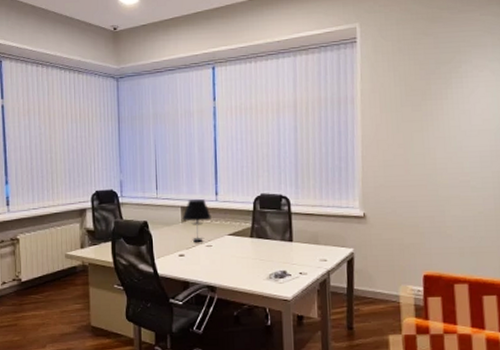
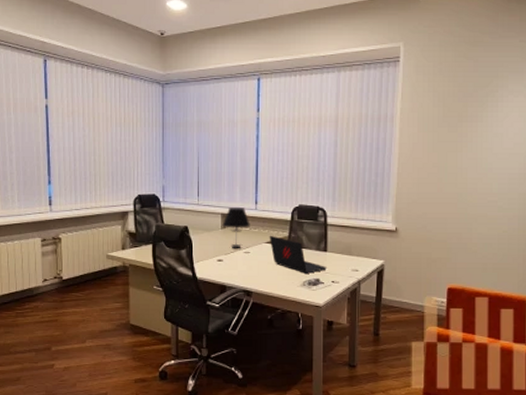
laptop: none [231,226,293,266] -> present [269,235,327,273]

